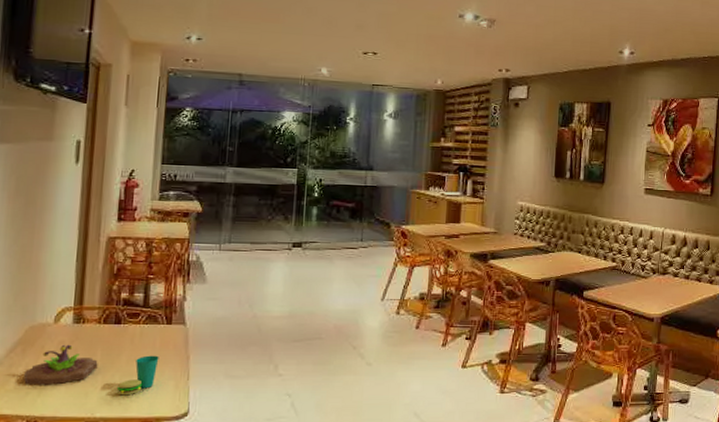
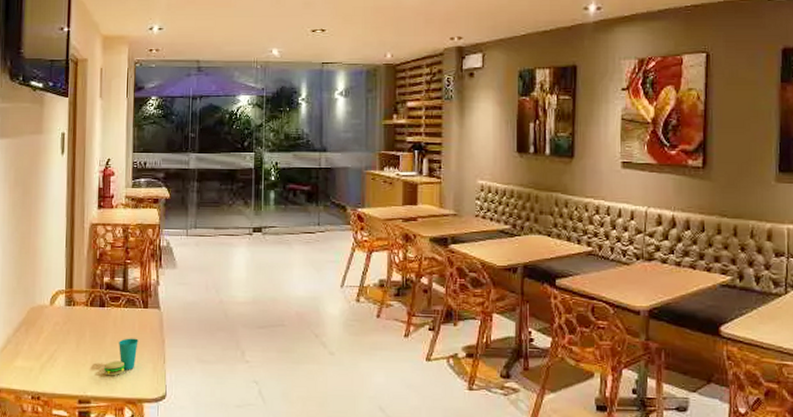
succulent planter: present [24,344,98,385] -> none [28,325,87,364]

